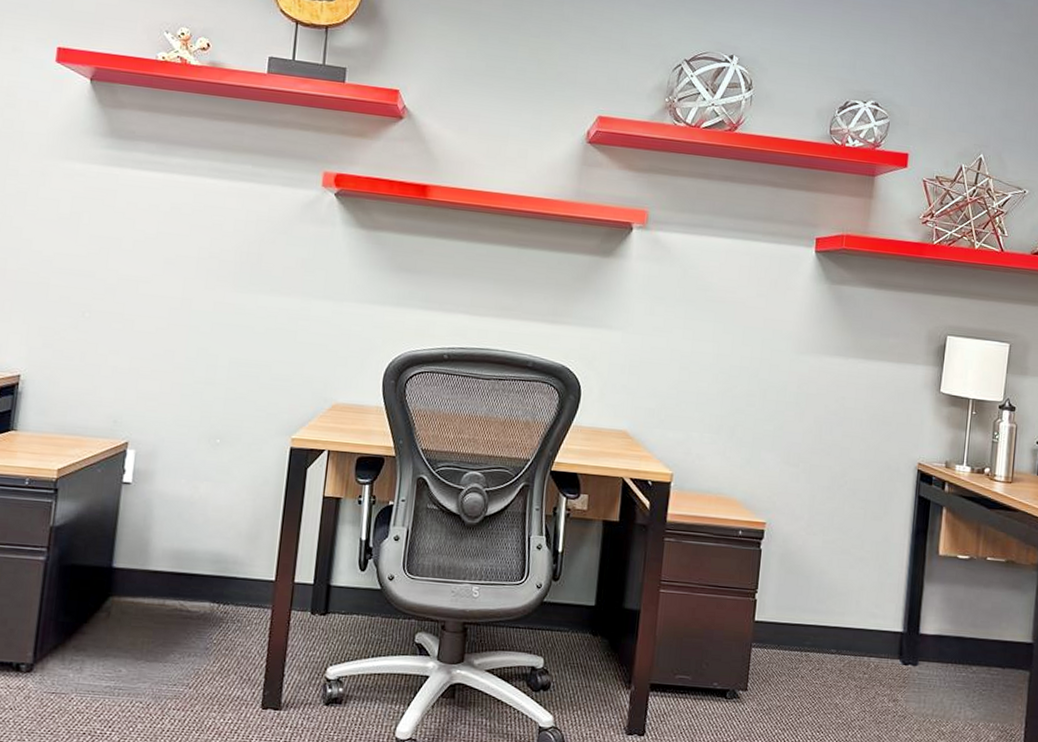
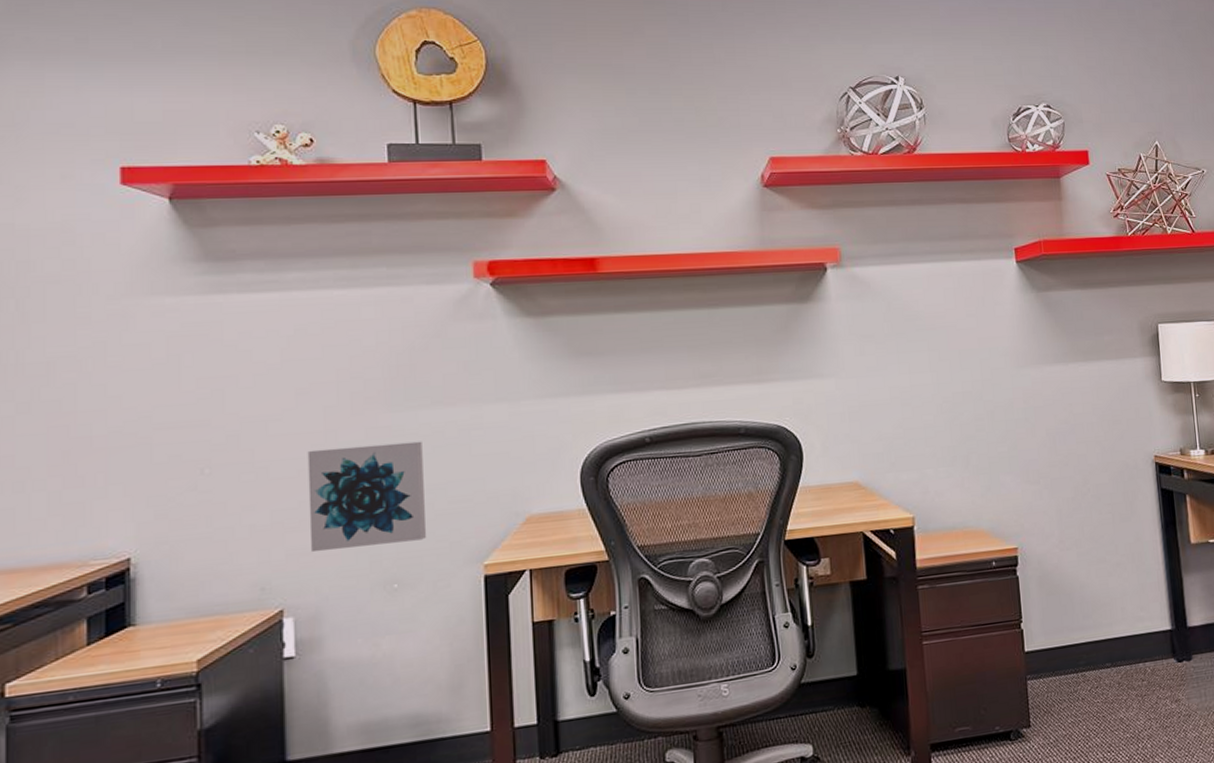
wall art: none [157,312,258,407] -> present [307,441,427,553]

